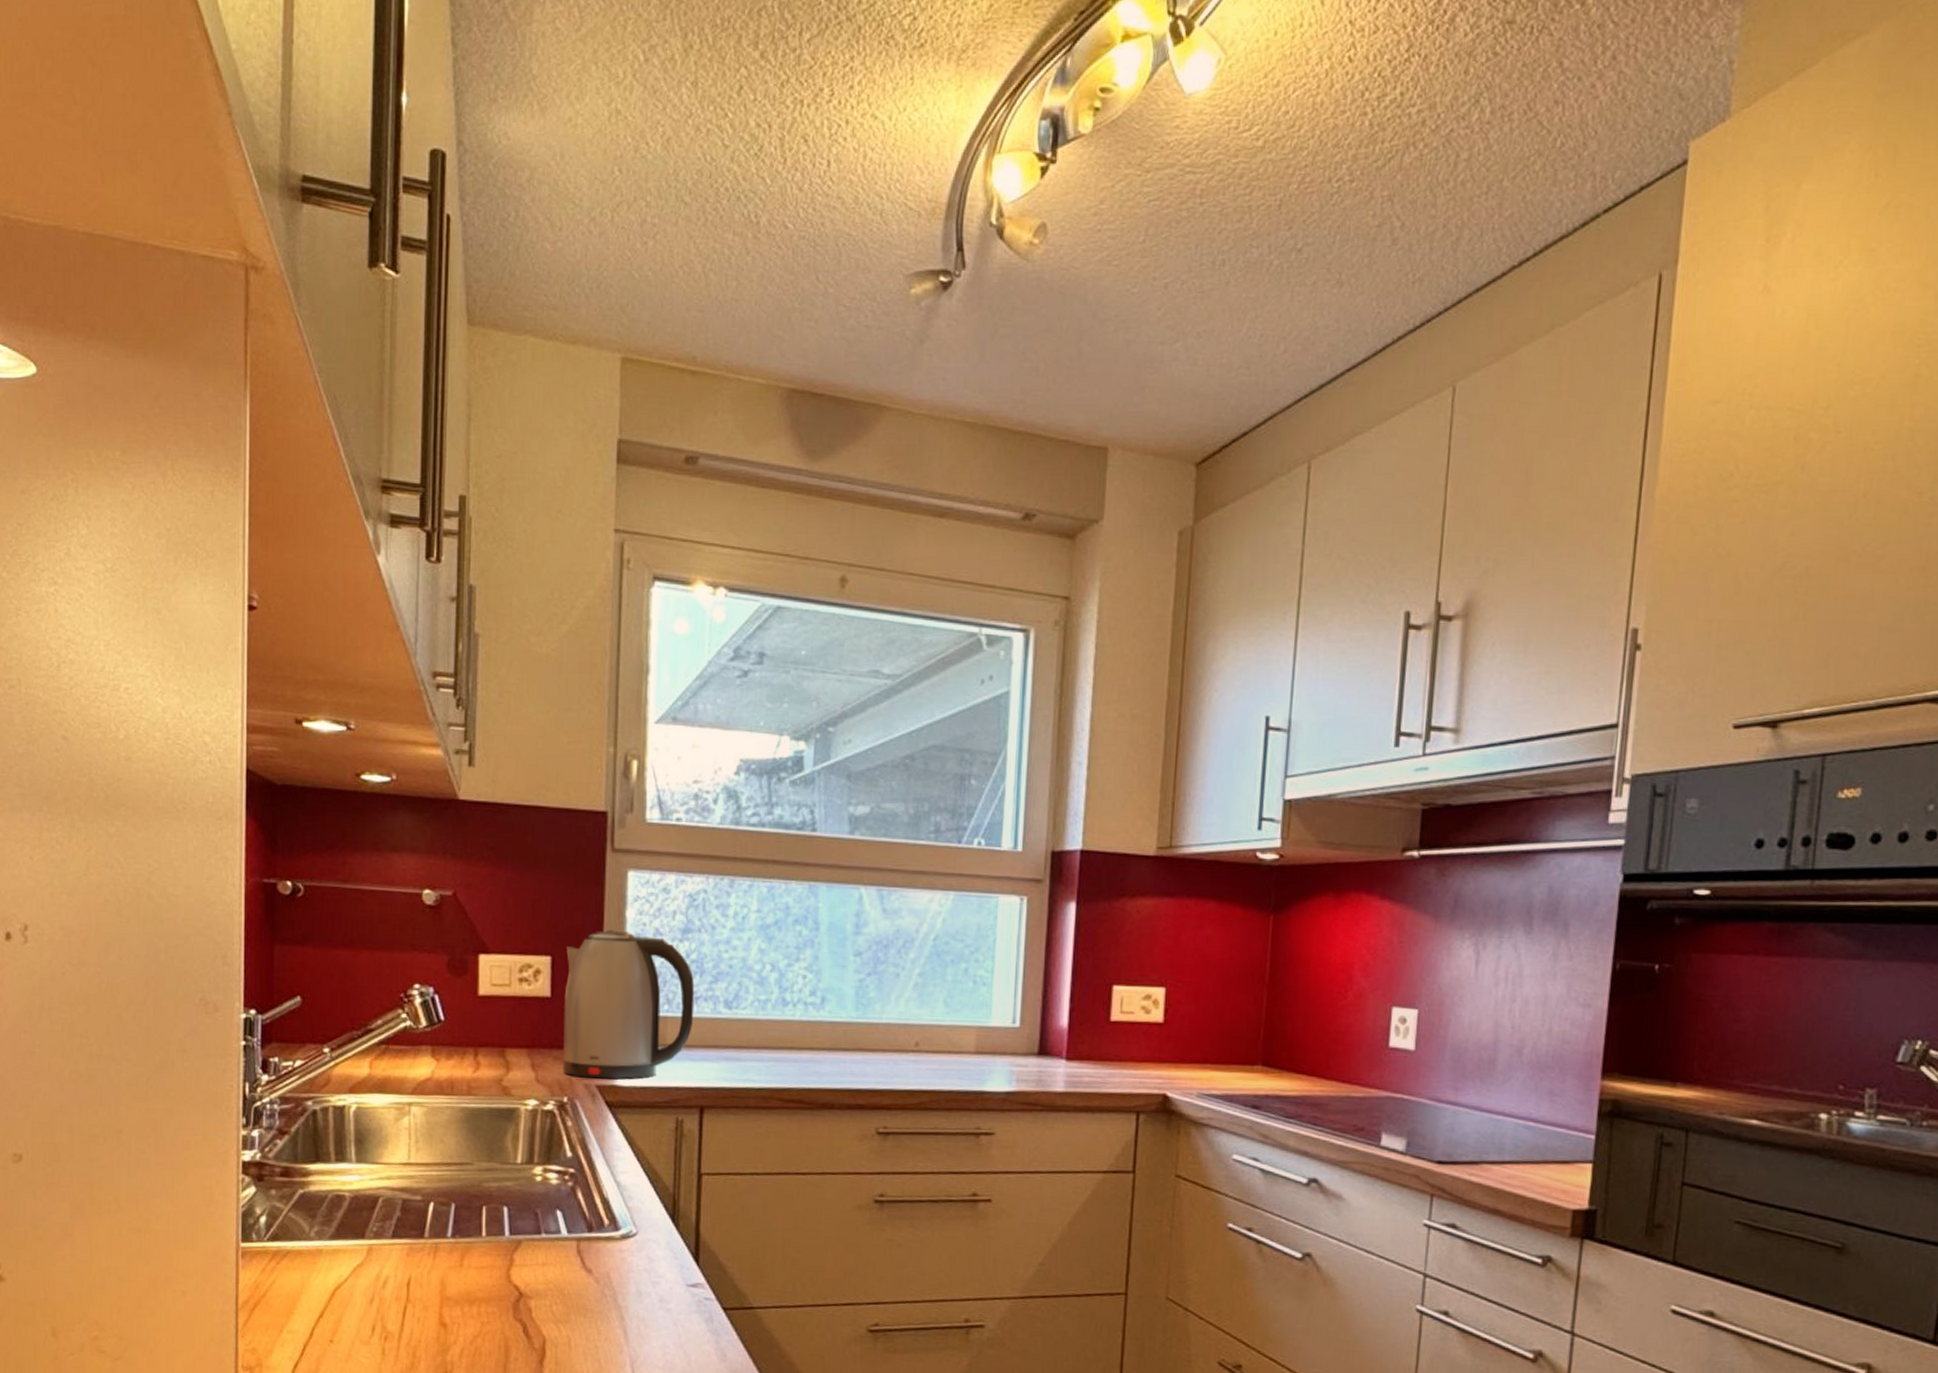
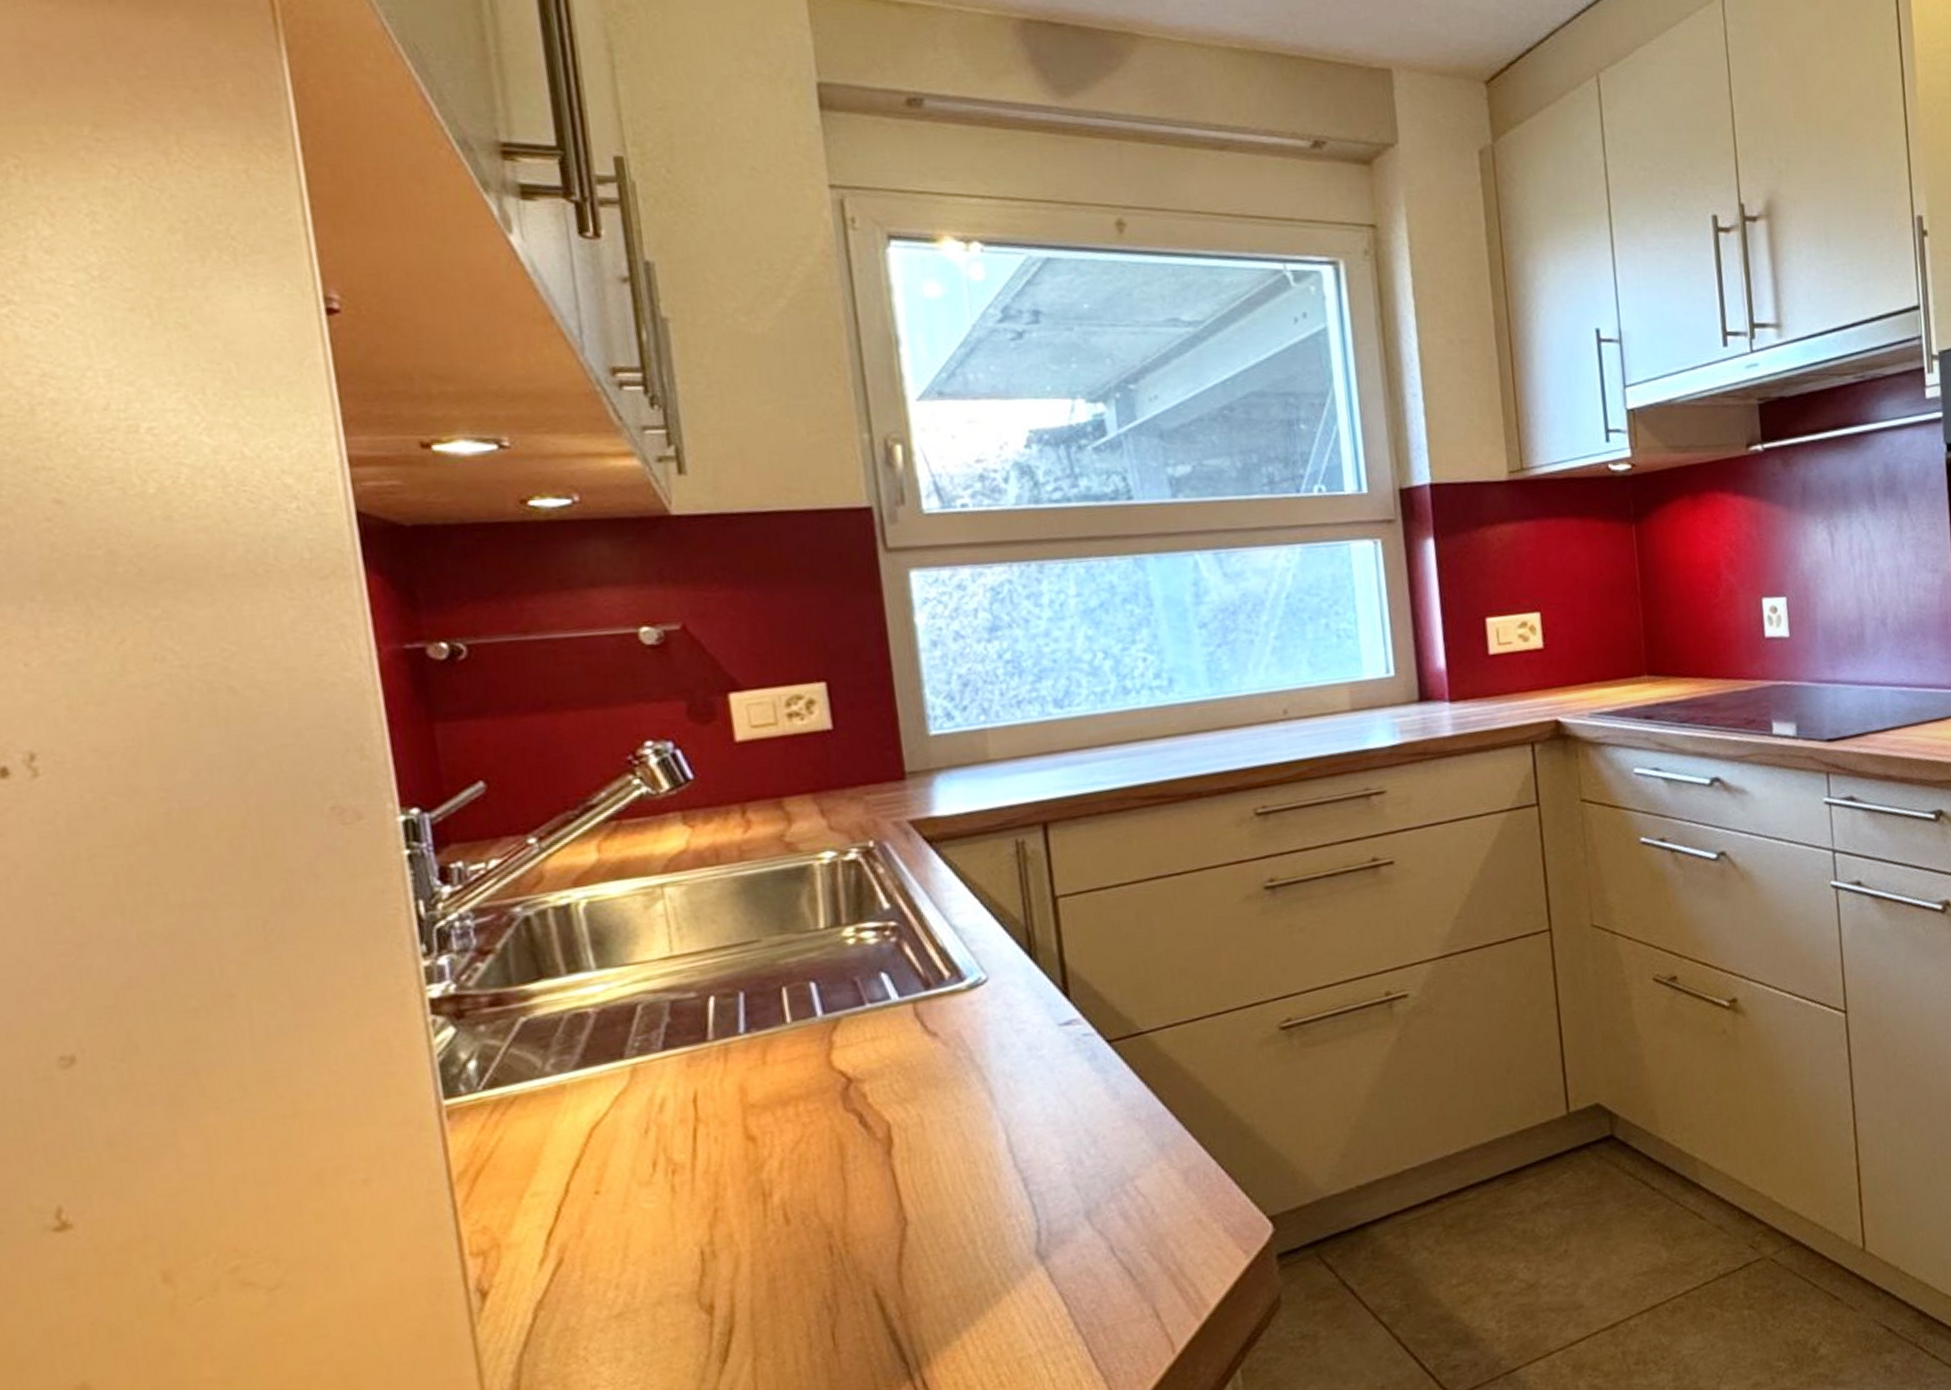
kettle: present [562,930,695,1079] -> none [844,639,1019,816]

